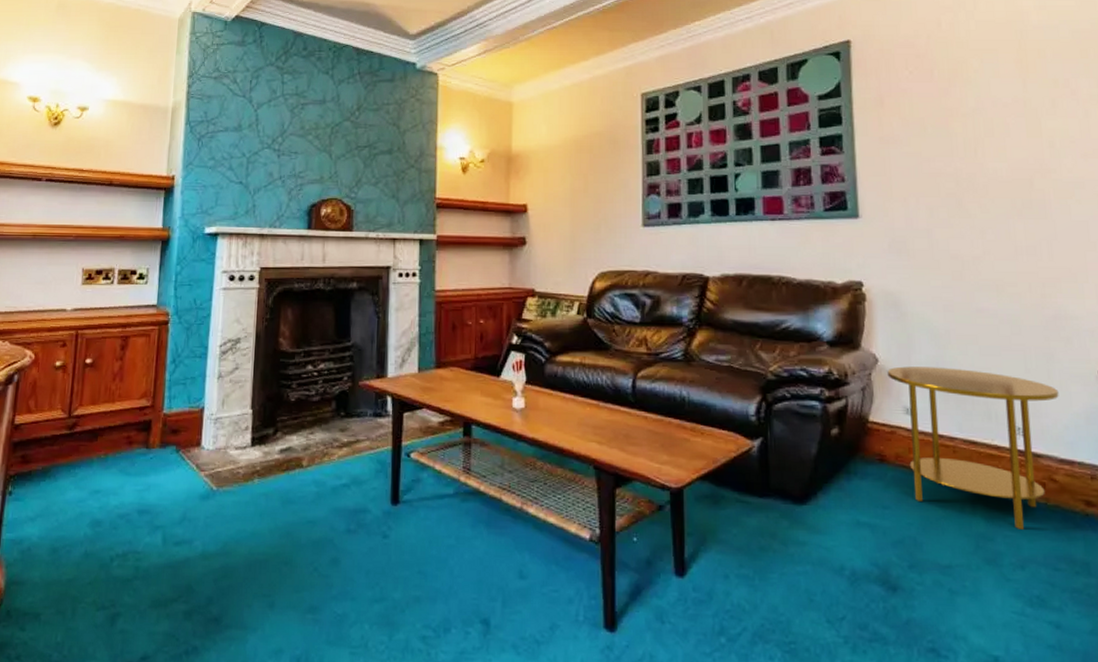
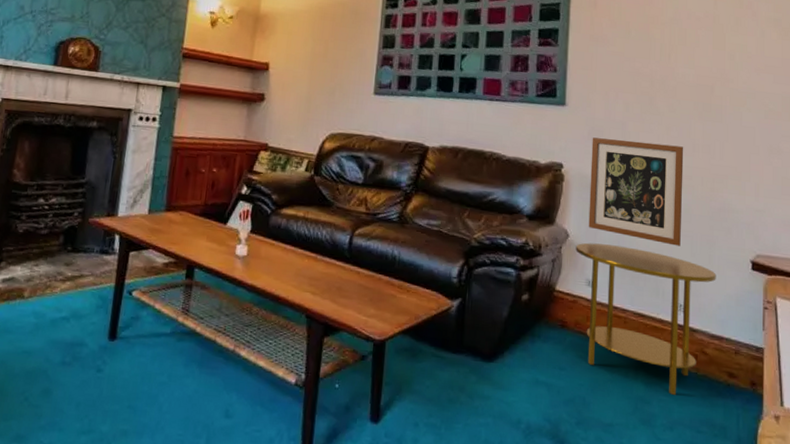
wall art: none [893,249,1012,362] -> present [588,137,684,246]

